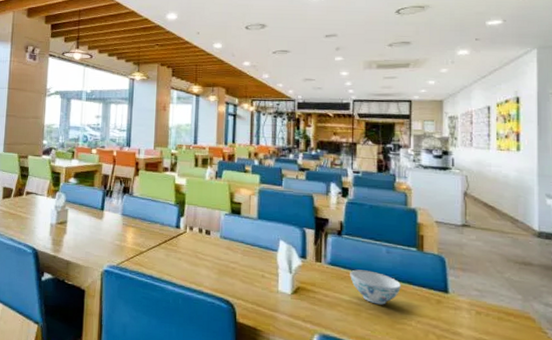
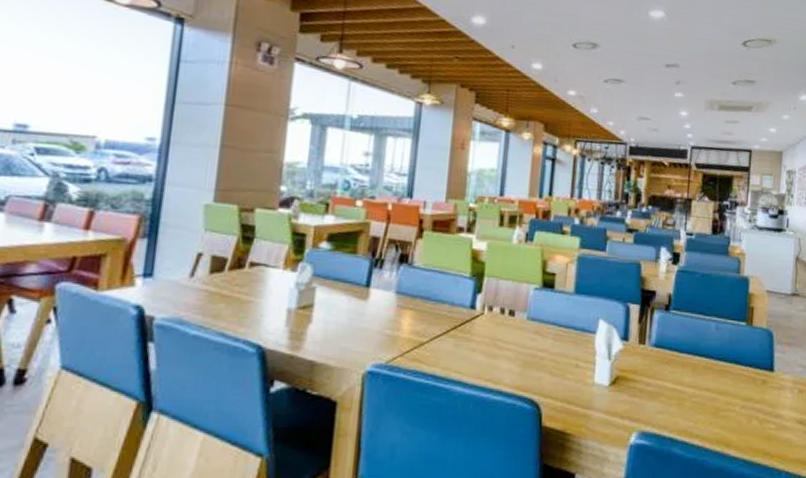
bowl: present [350,269,401,305] -> none [675,350,728,391]

